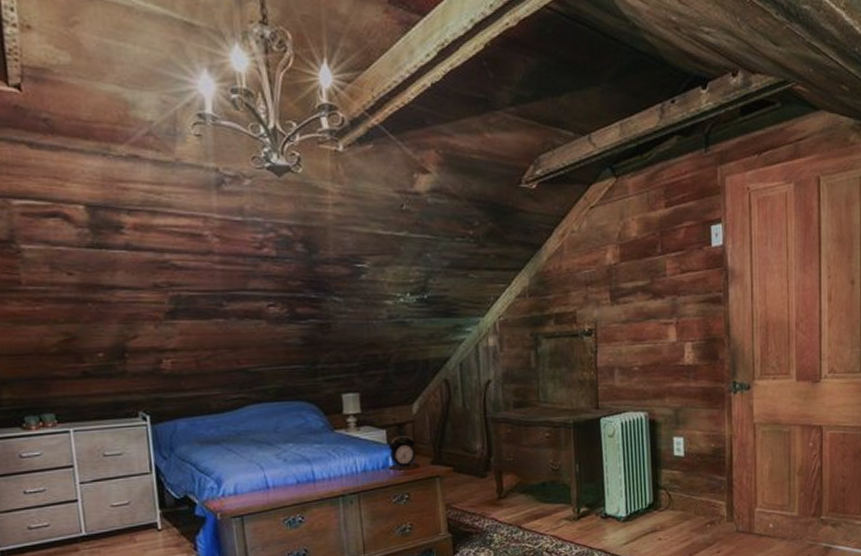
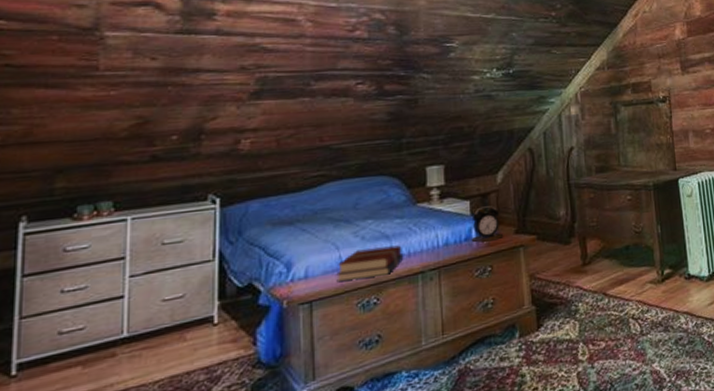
books: none [263,469,325,500] -> present [336,245,404,283]

